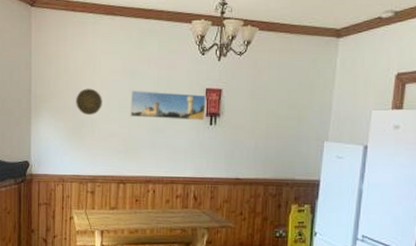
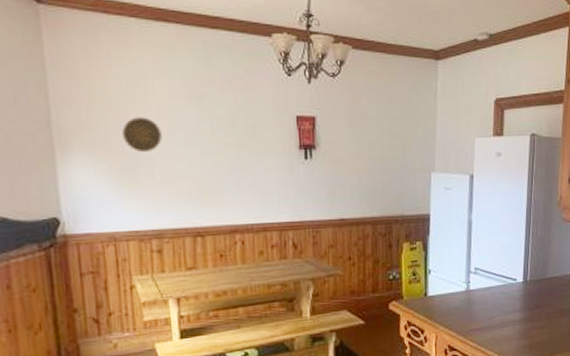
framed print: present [130,91,206,121] -> none [200,119,299,155]

